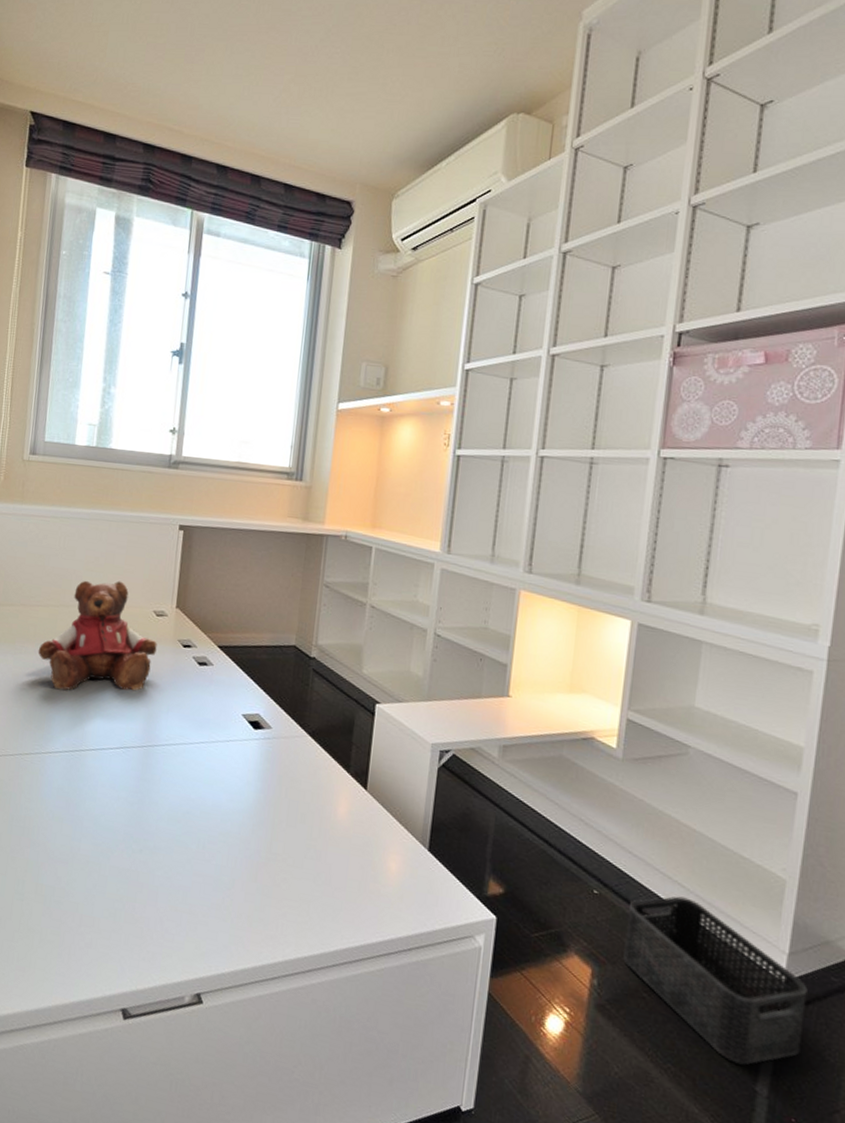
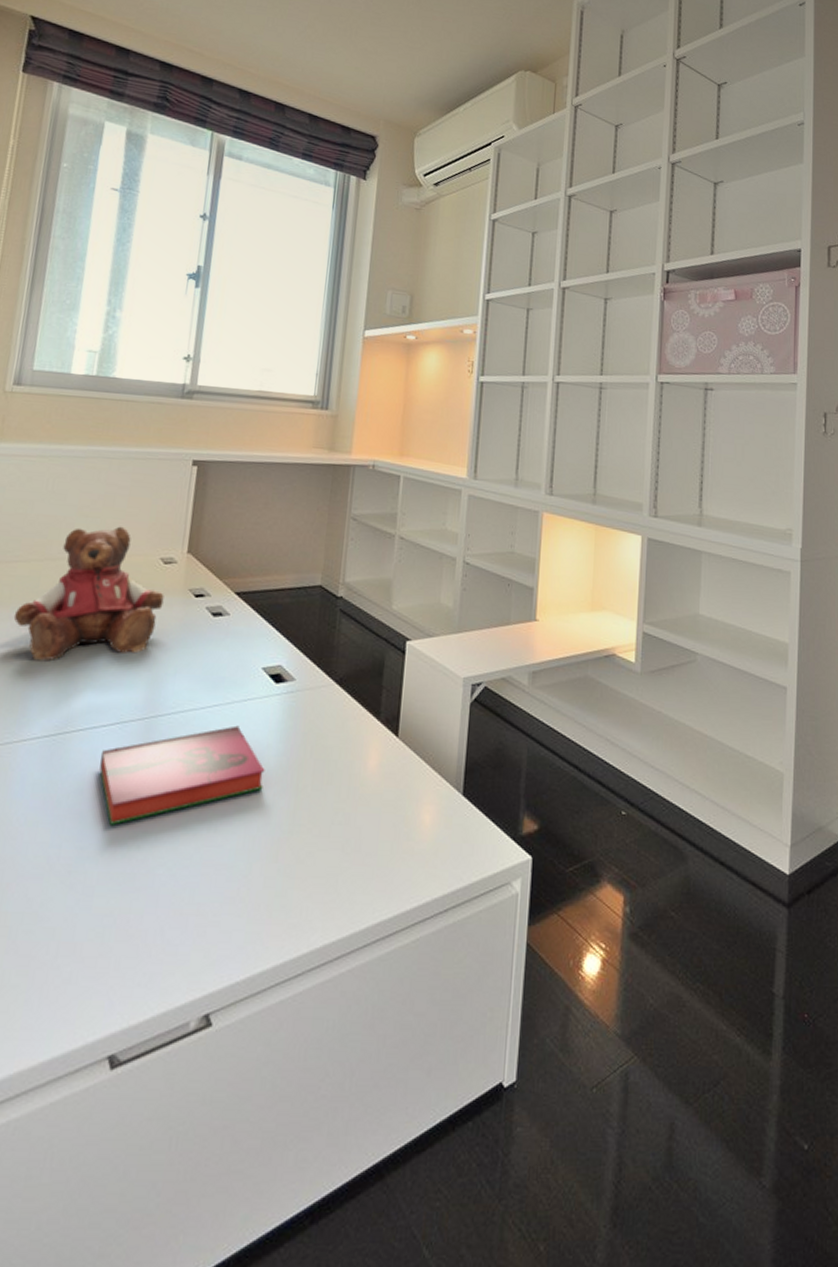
hardback book: none [108,761,245,830] -> present [99,725,265,825]
storage bin: present [623,896,808,1066] -> none [652,805,808,969]

